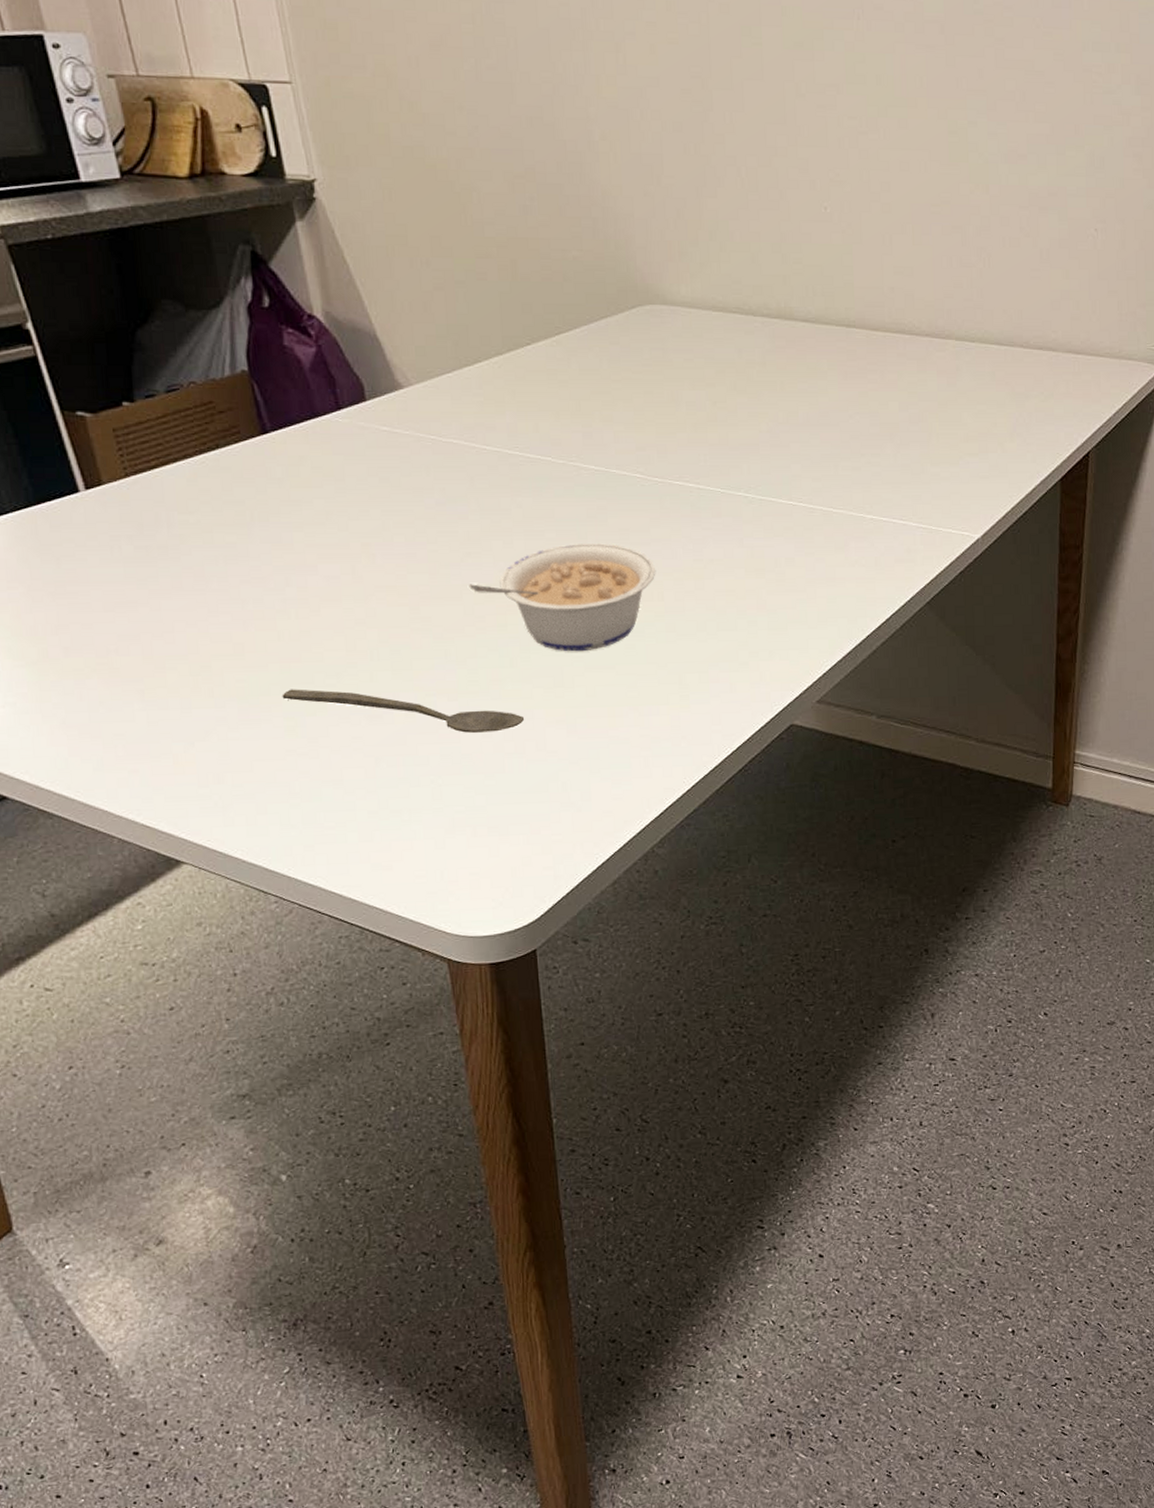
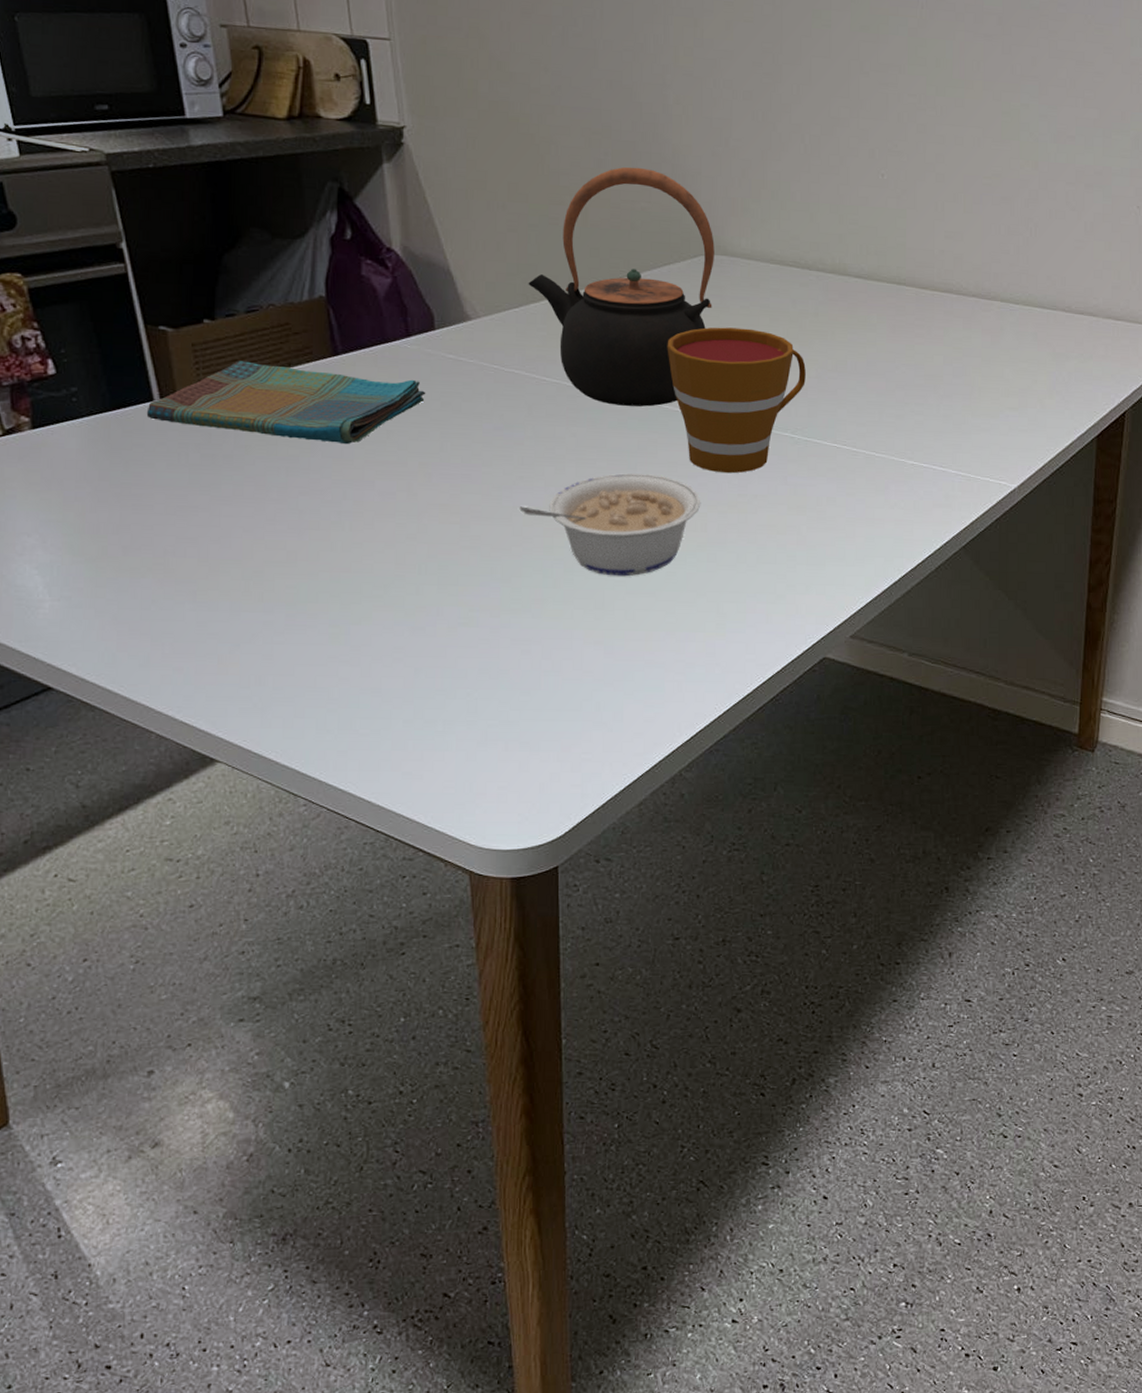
dish towel: none [73,445,363,528] -> present [146,361,426,445]
spoon: present [282,689,525,733] -> none [329,598,564,649]
teapot: none [460,212,655,472] -> present [528,167,715,407]
cup: none [610,382,757,538] -> present [667,327,806,474]

